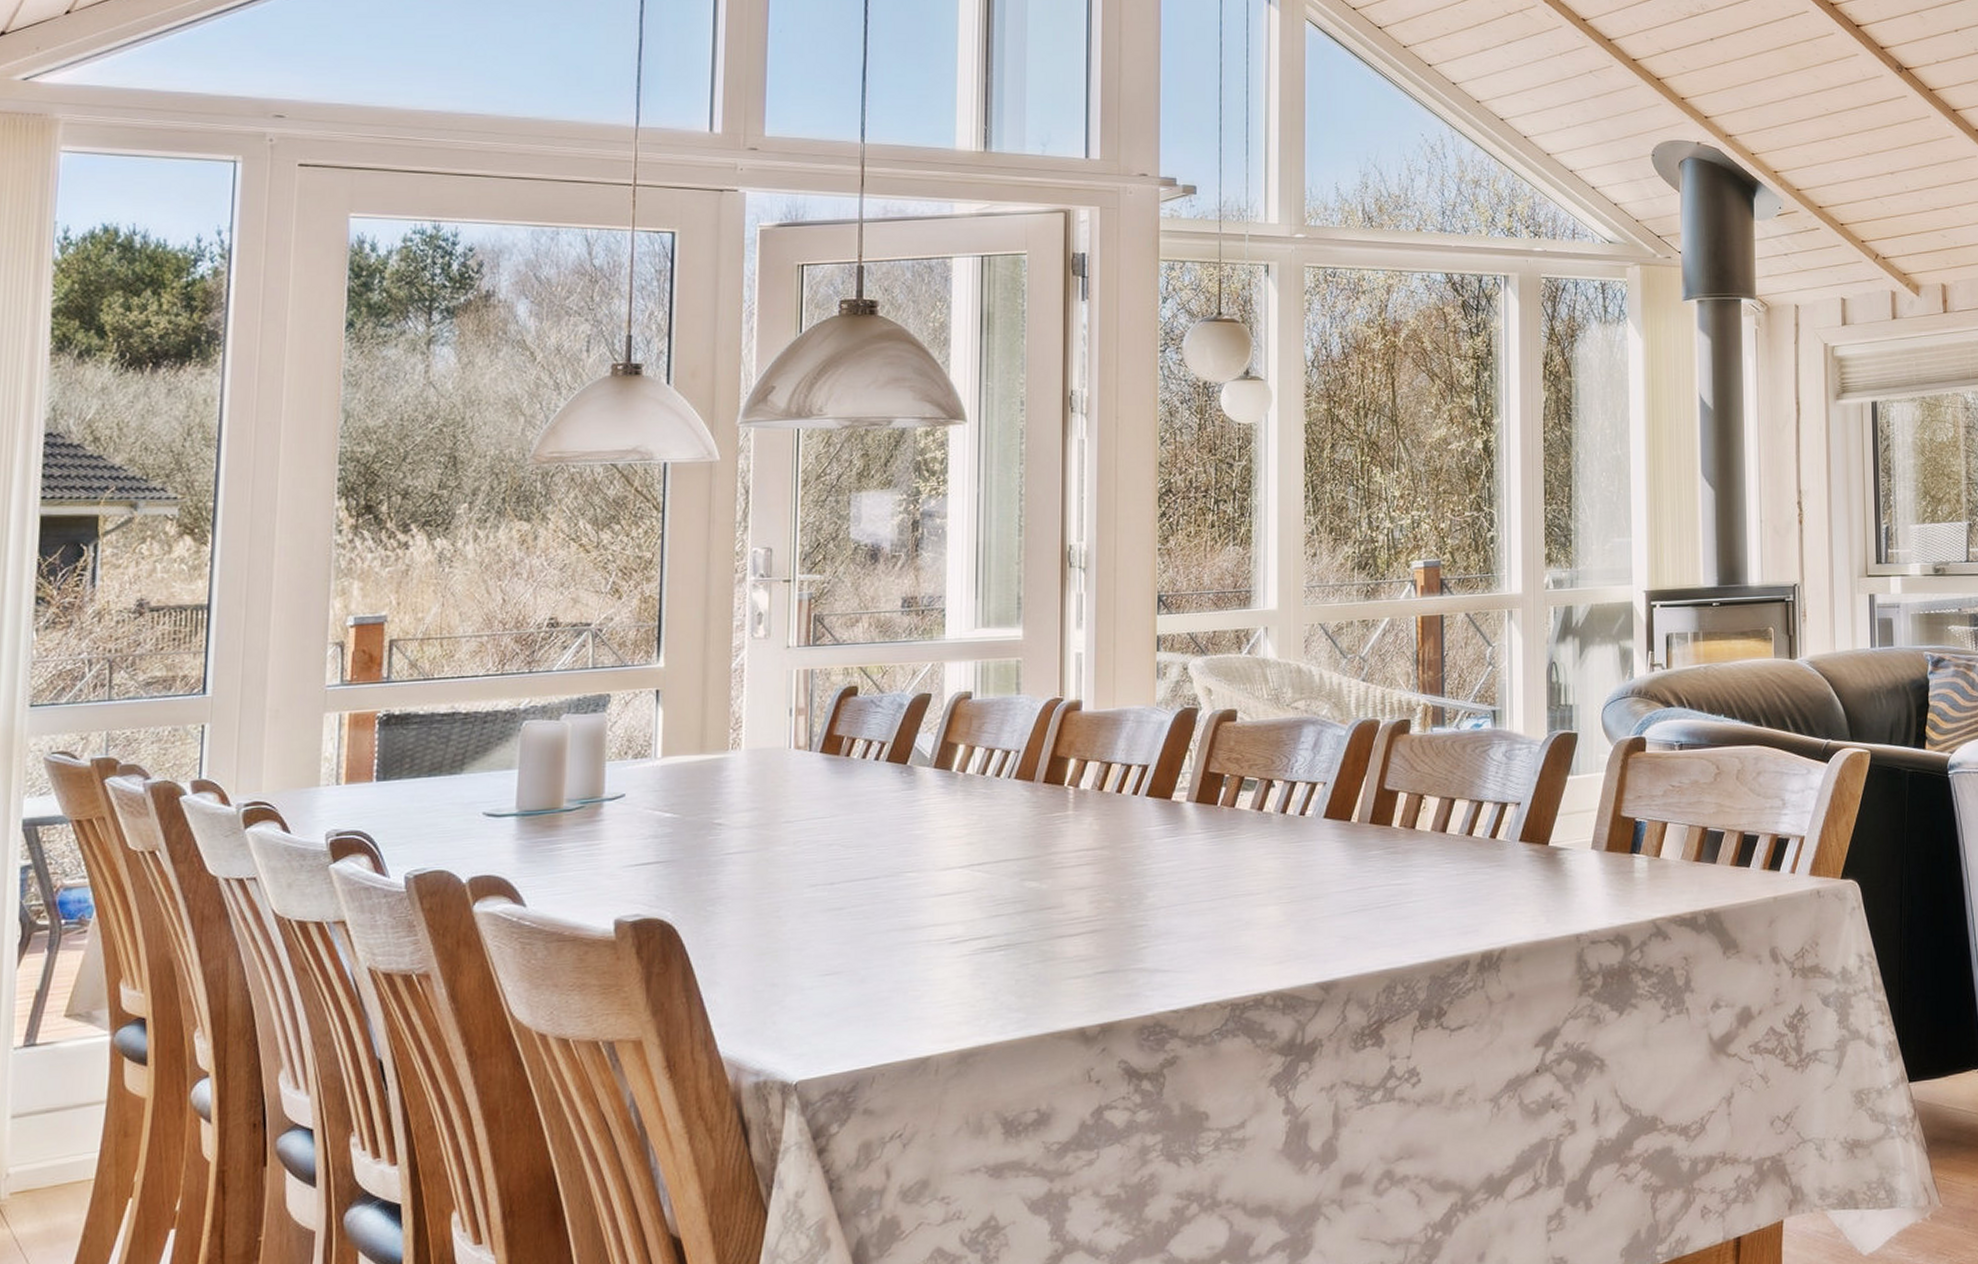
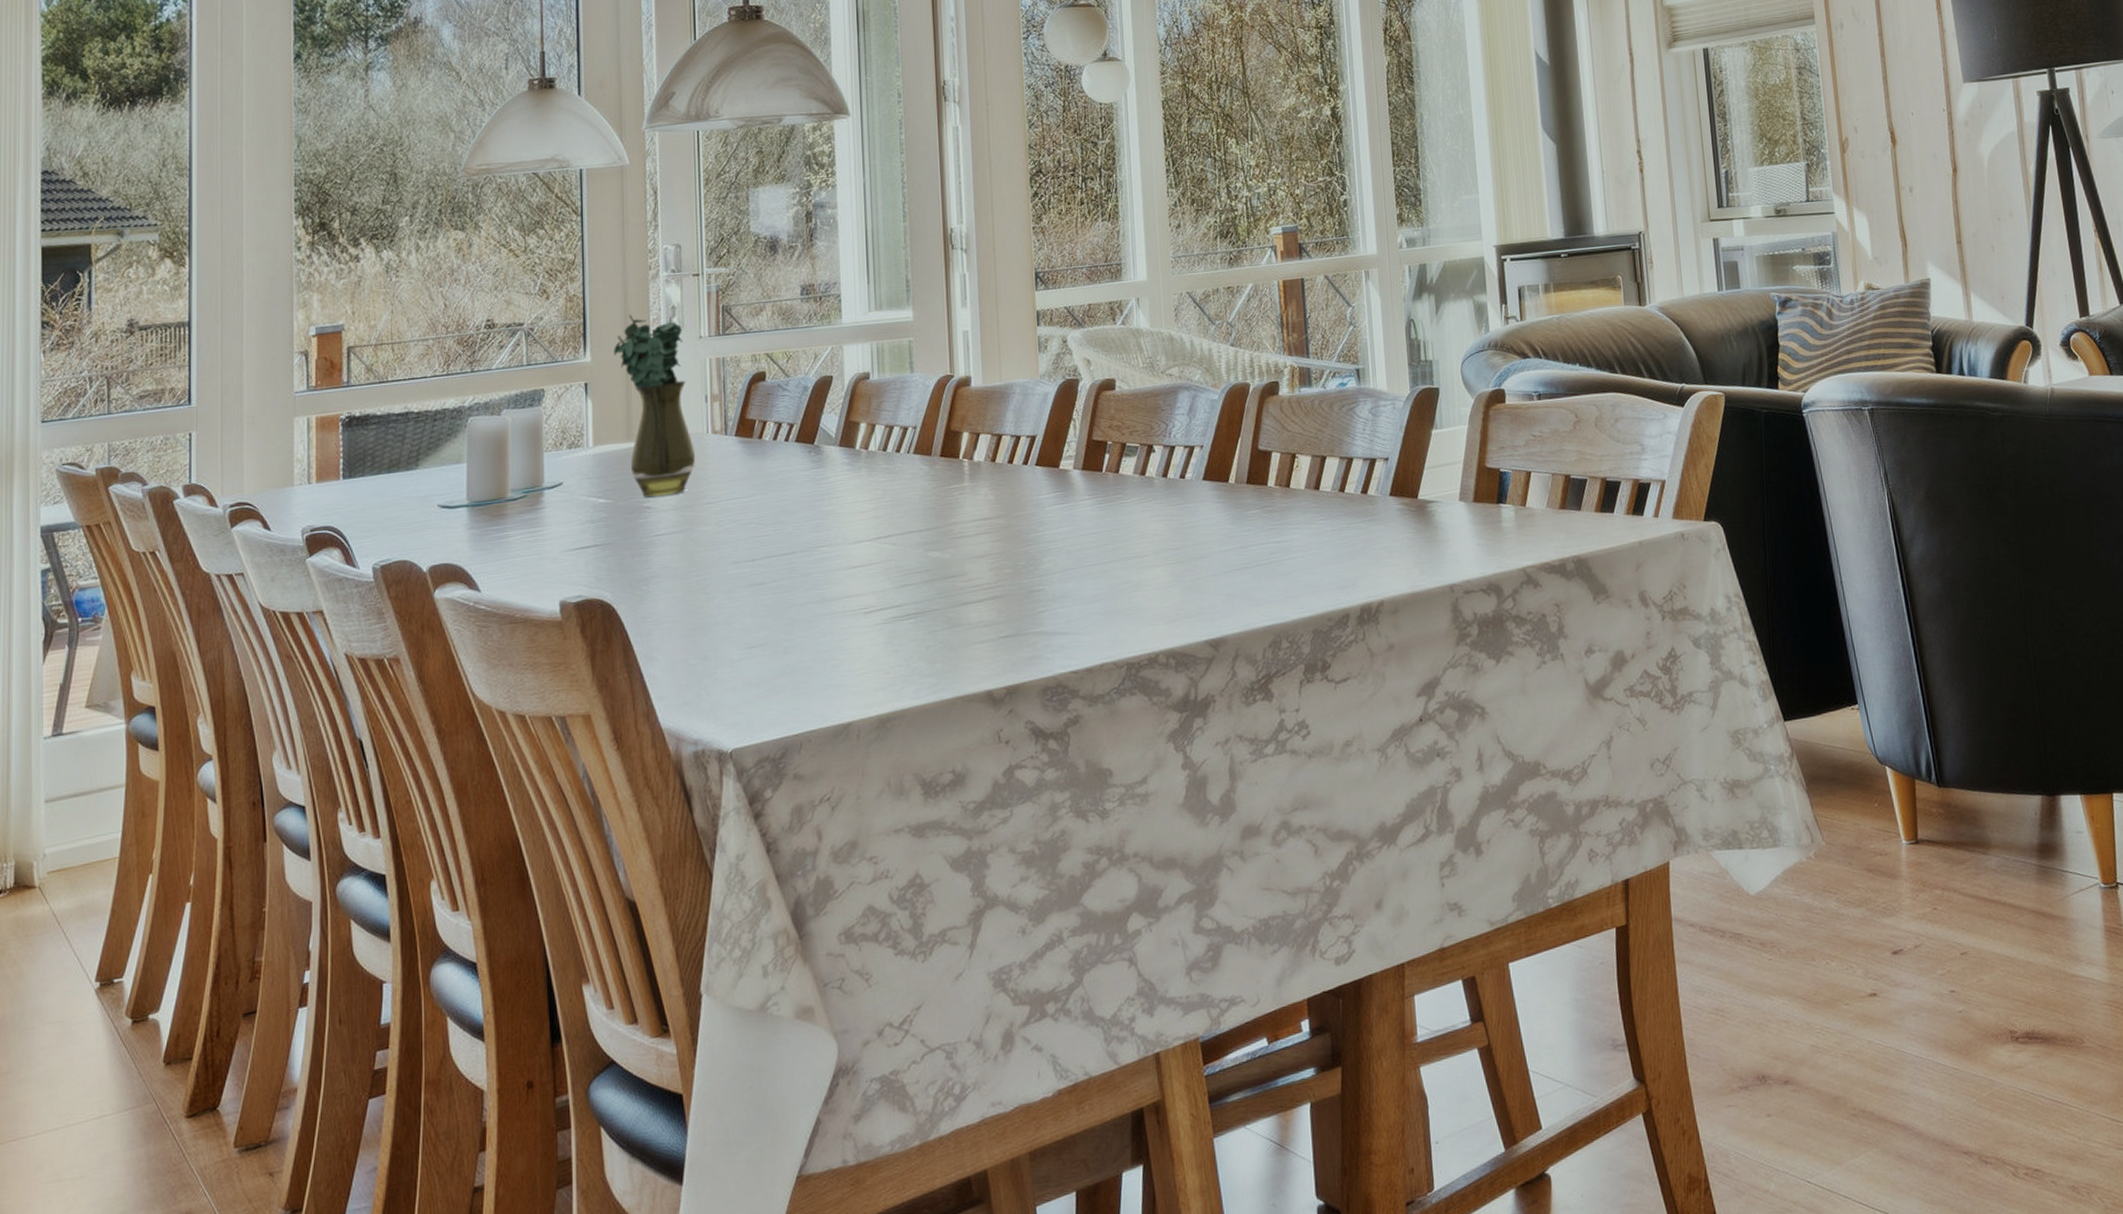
vase: none [691,619,774,814] -> present [614,314,695,498]

